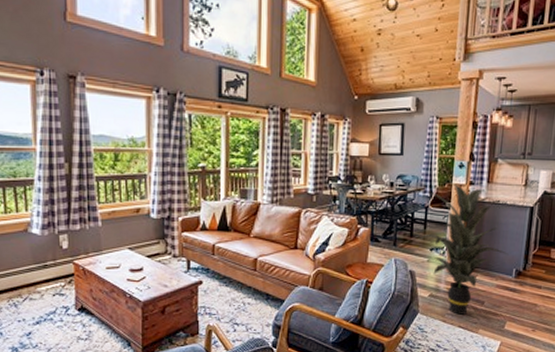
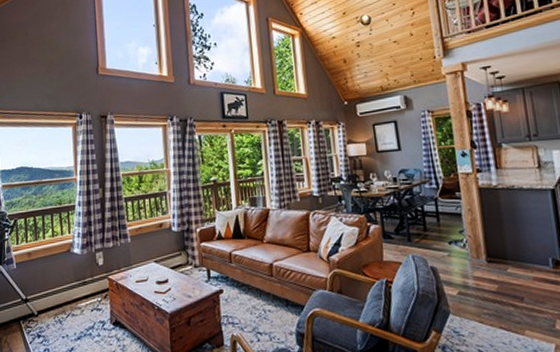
indoor plant: present [420,183,509,315] -> none [430,173,539,314]

